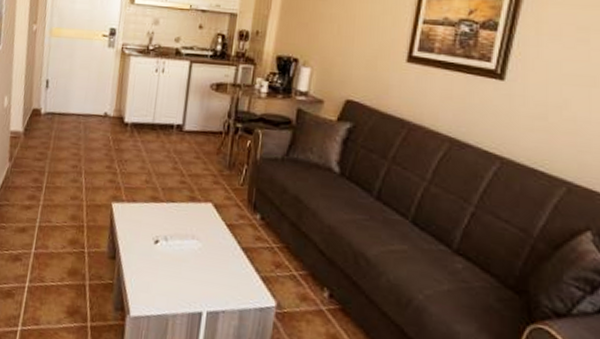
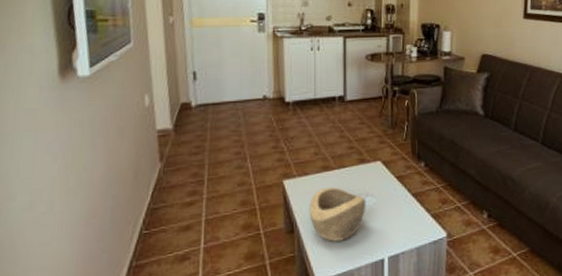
decorative bowl: none [132,219,192,281] -> present [309,187,366,242]

